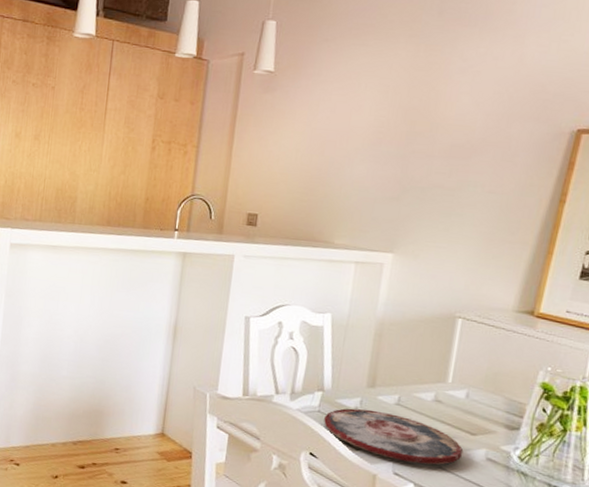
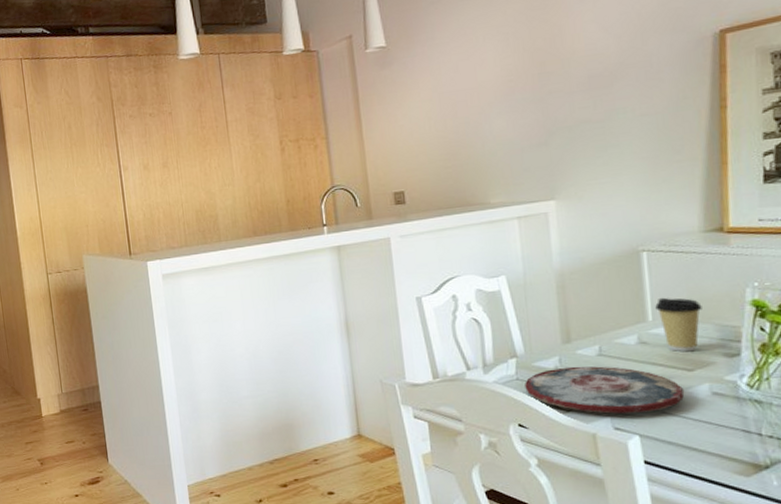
coffee cup: none [457,363,498,418] -> present [655,297,702,352]

